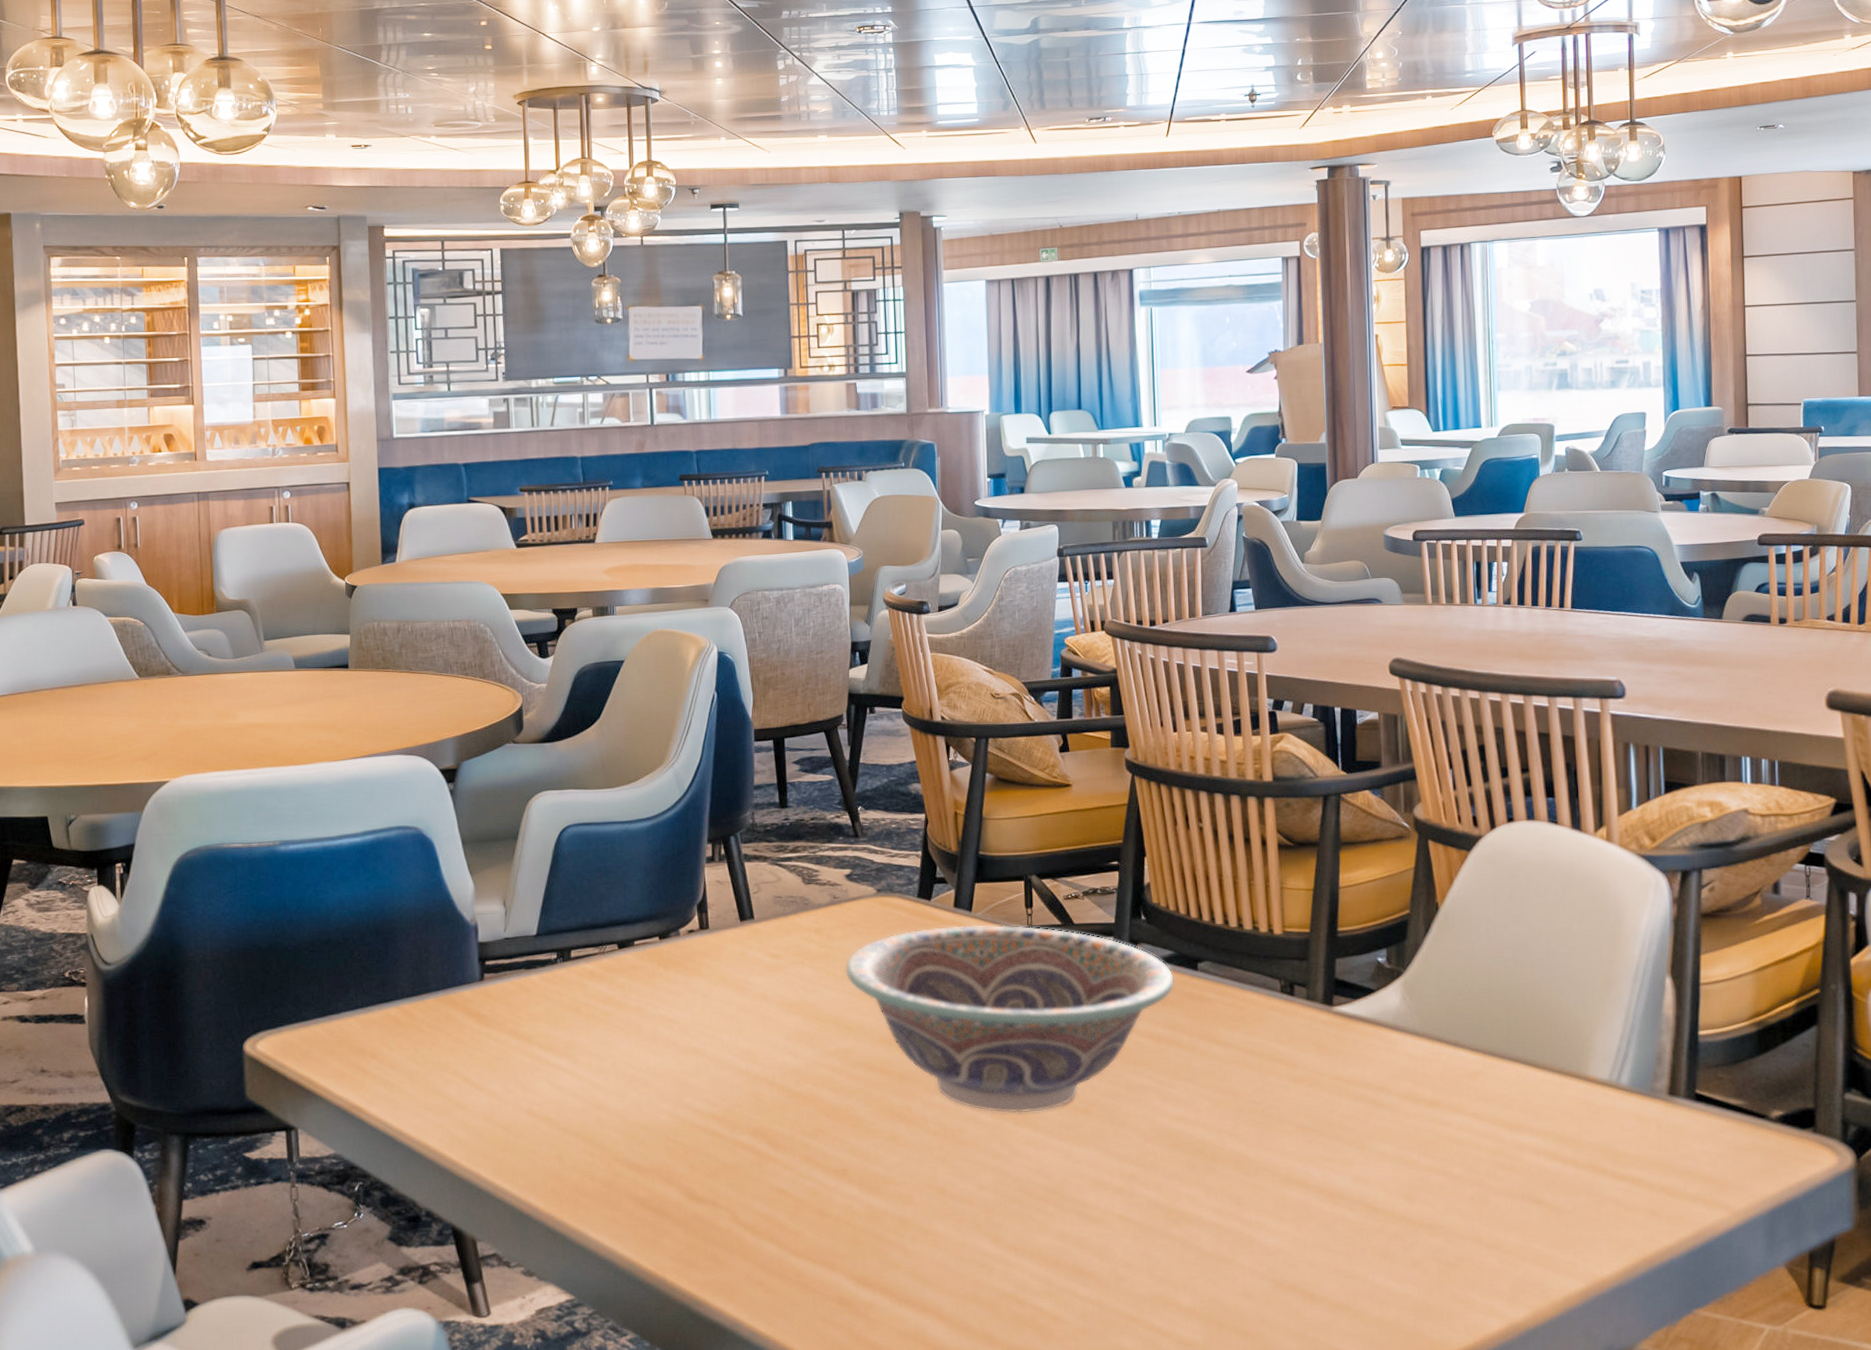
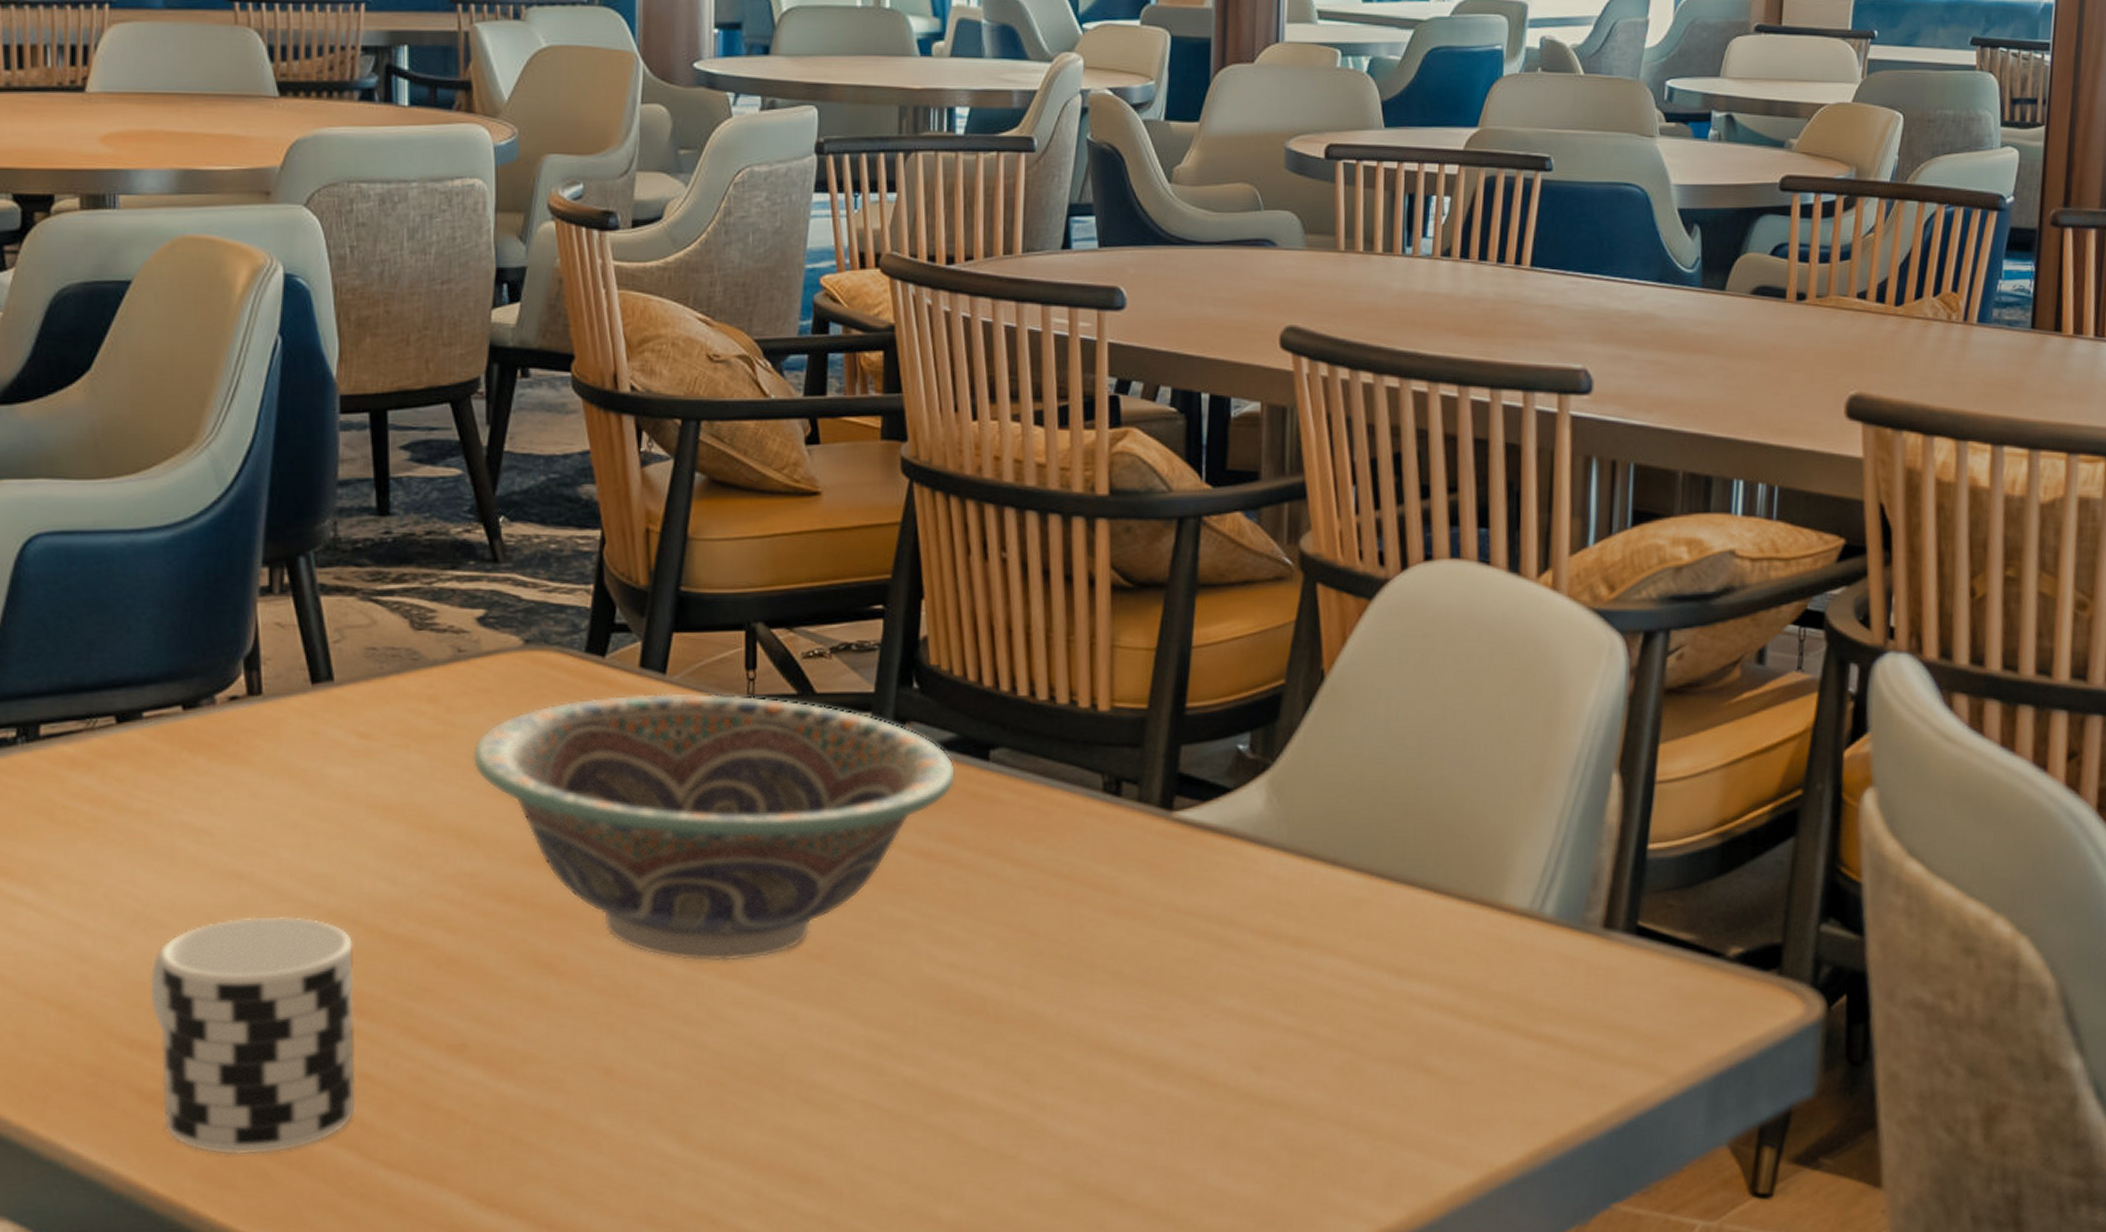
cup: none [641,1079,775,1244] -> present [149,916,356,1155]

